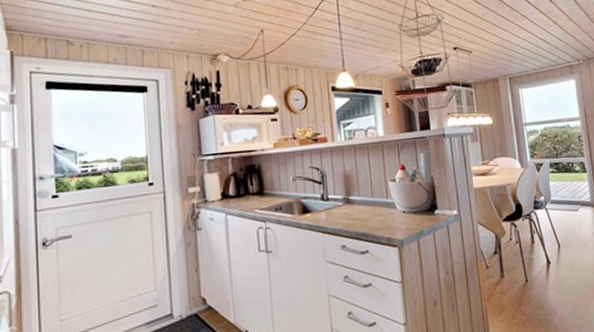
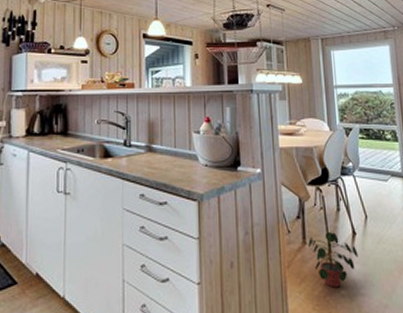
potted plant: none [506,263,553,315] -> present [308,232,358,288]

